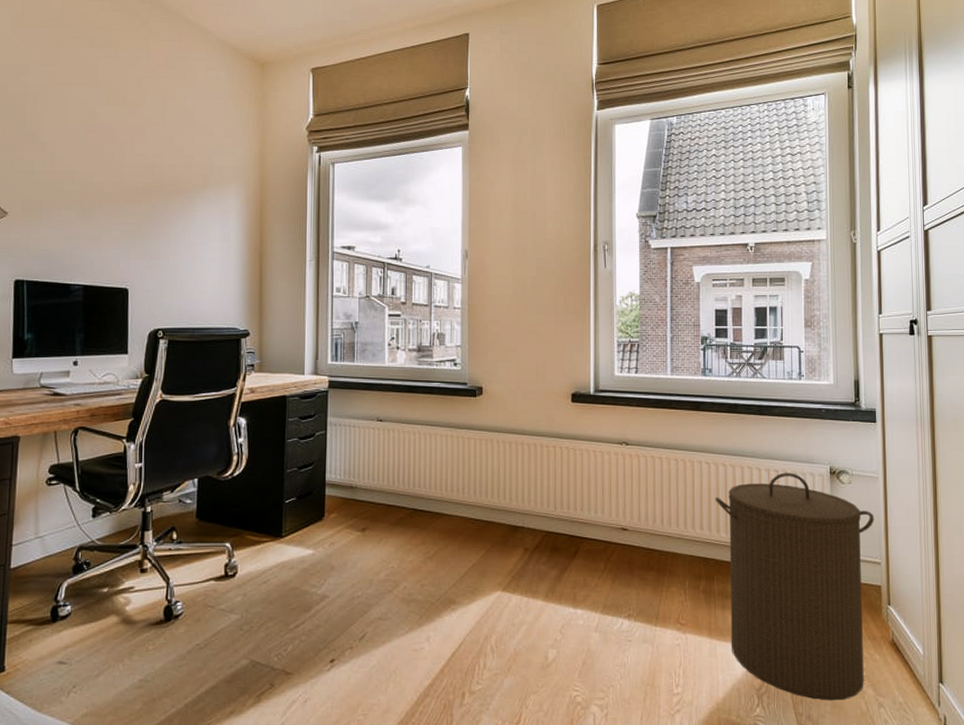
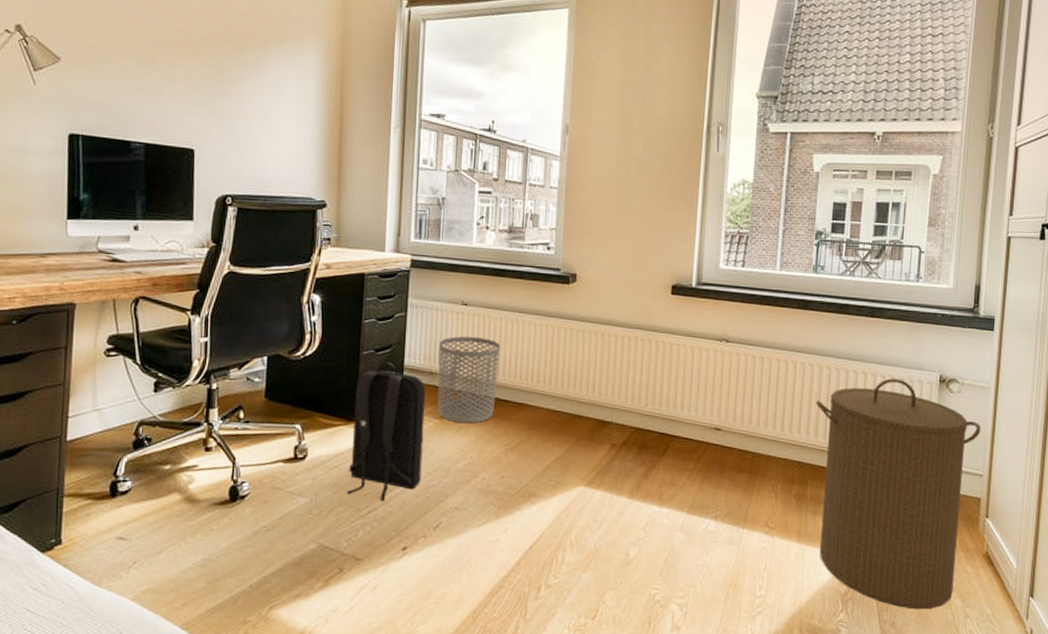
backpack: none [275,478,347,615] -> present [347,362,426,502]
waste bin: none [357,451,415,535] -> present [437,336,501,424]

